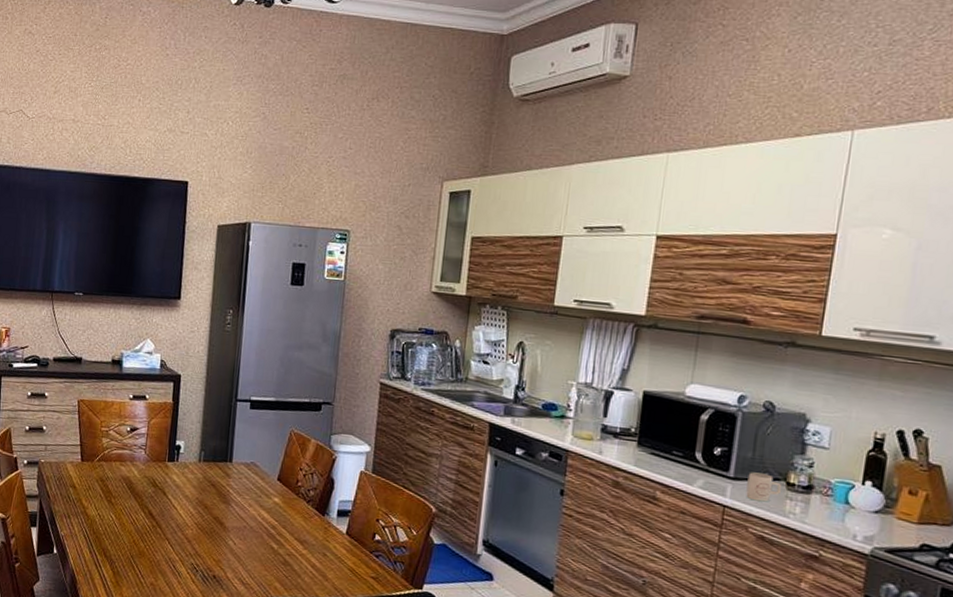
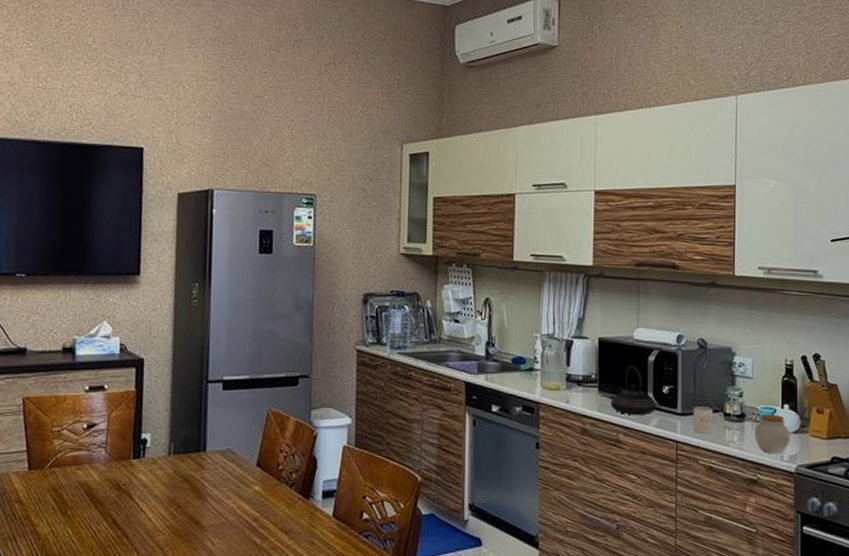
teapot: none [649,422,704,475] -> present [610,365,656,415]
jar: none [822,488,869,533] -> present [754,413,790,454]

